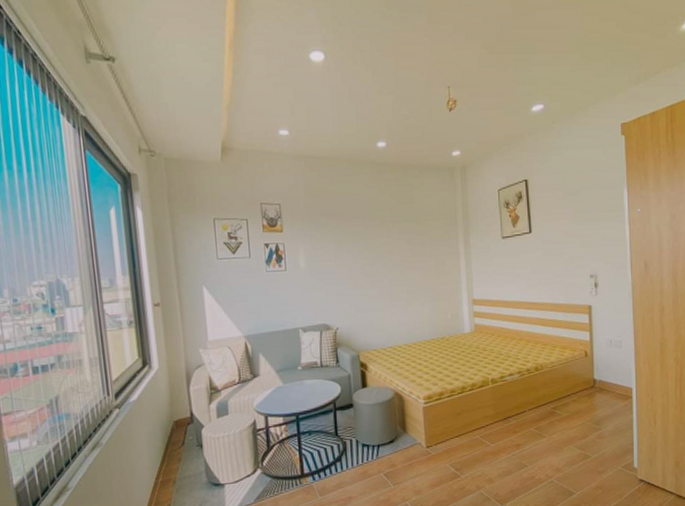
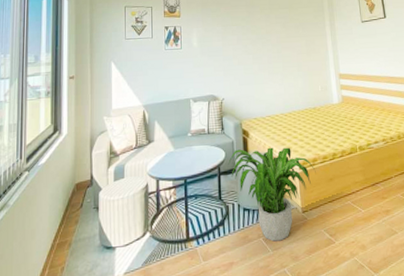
potted plant: none [344,381,442,476] -> present [228,147,316,242]

